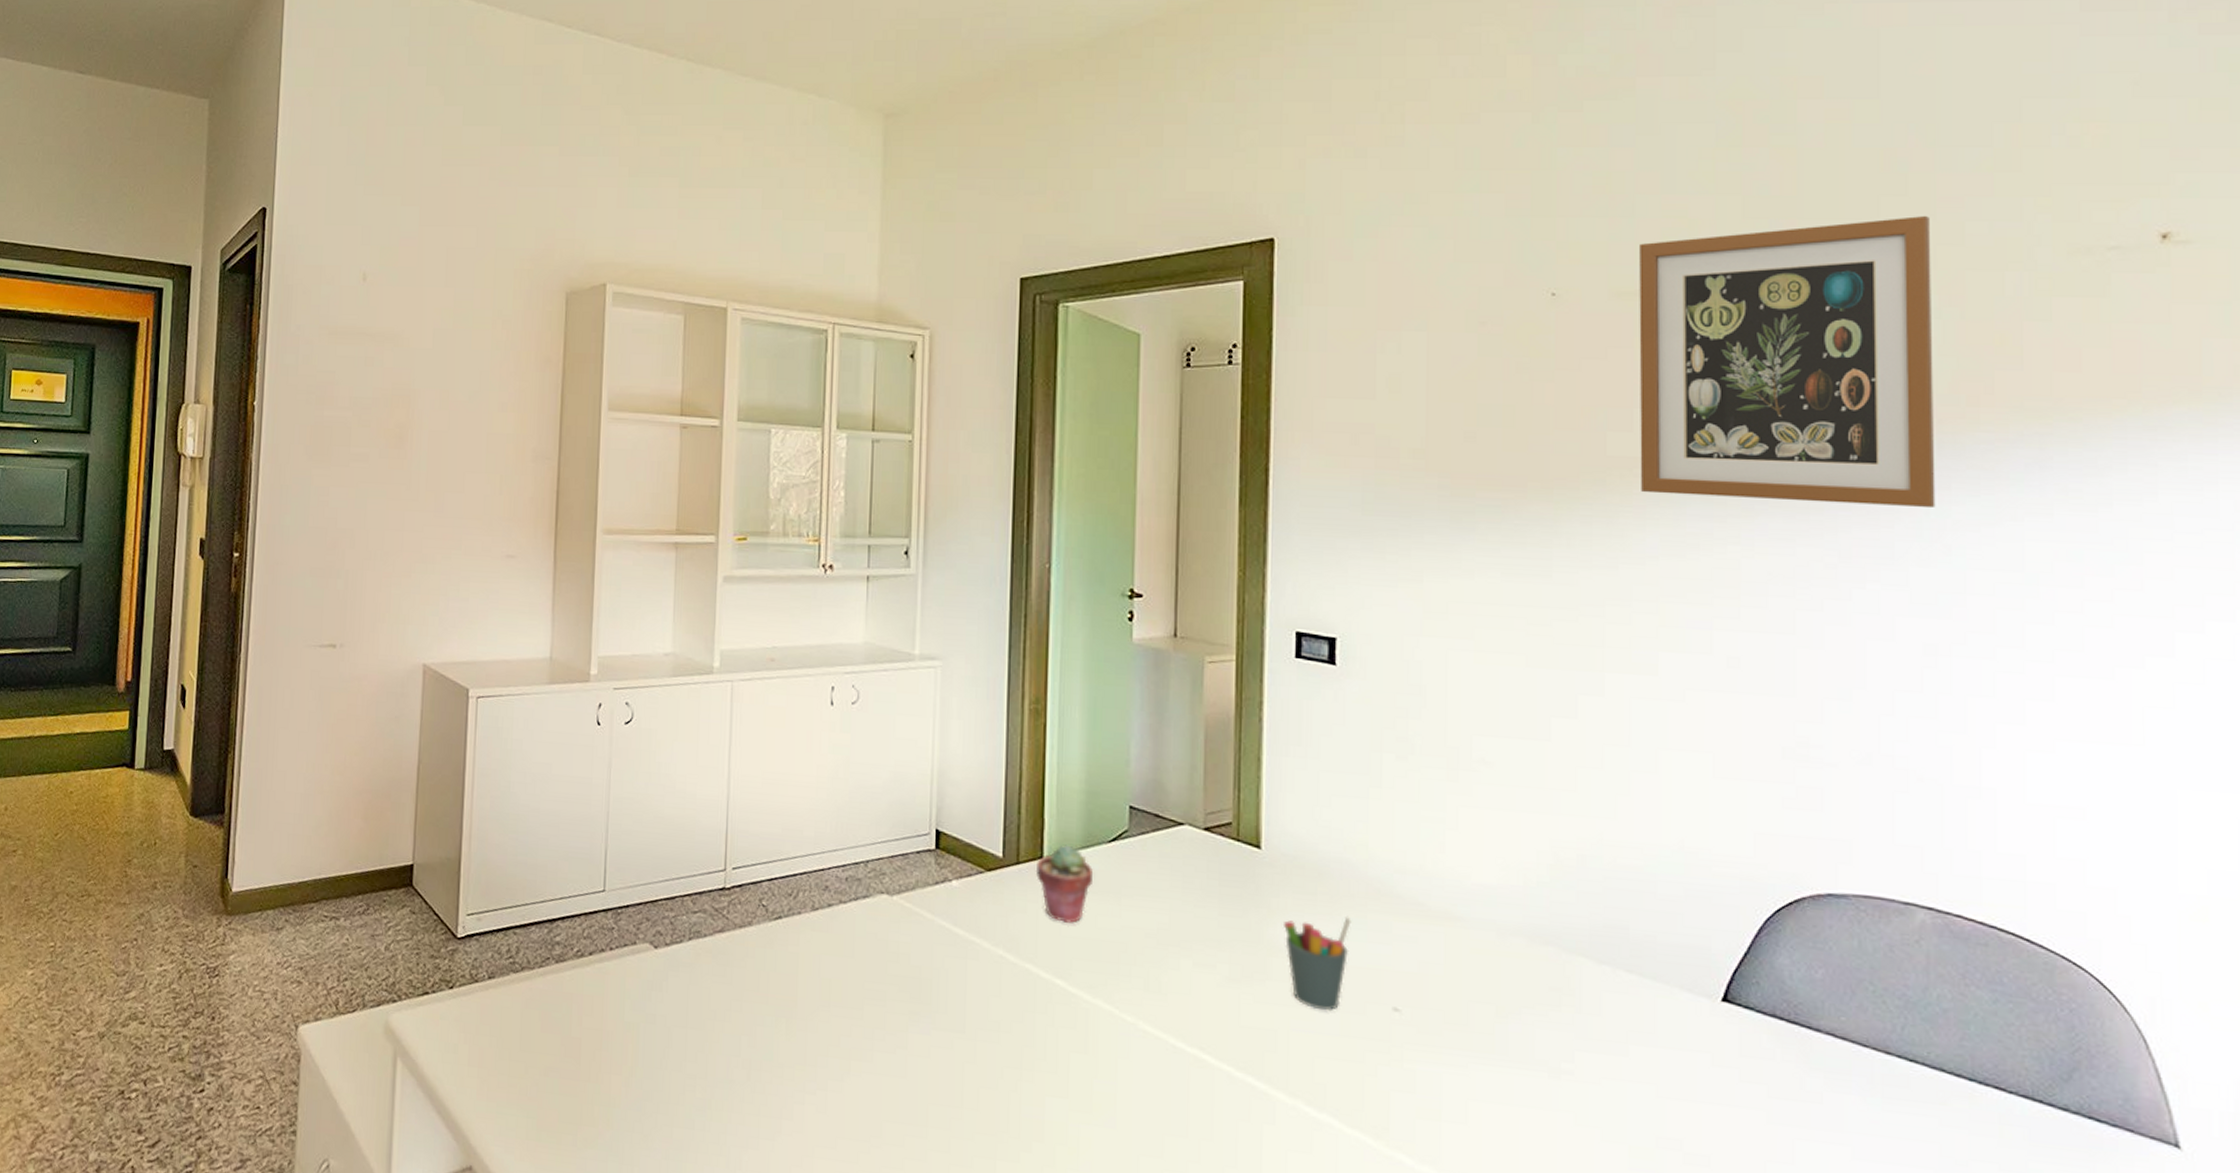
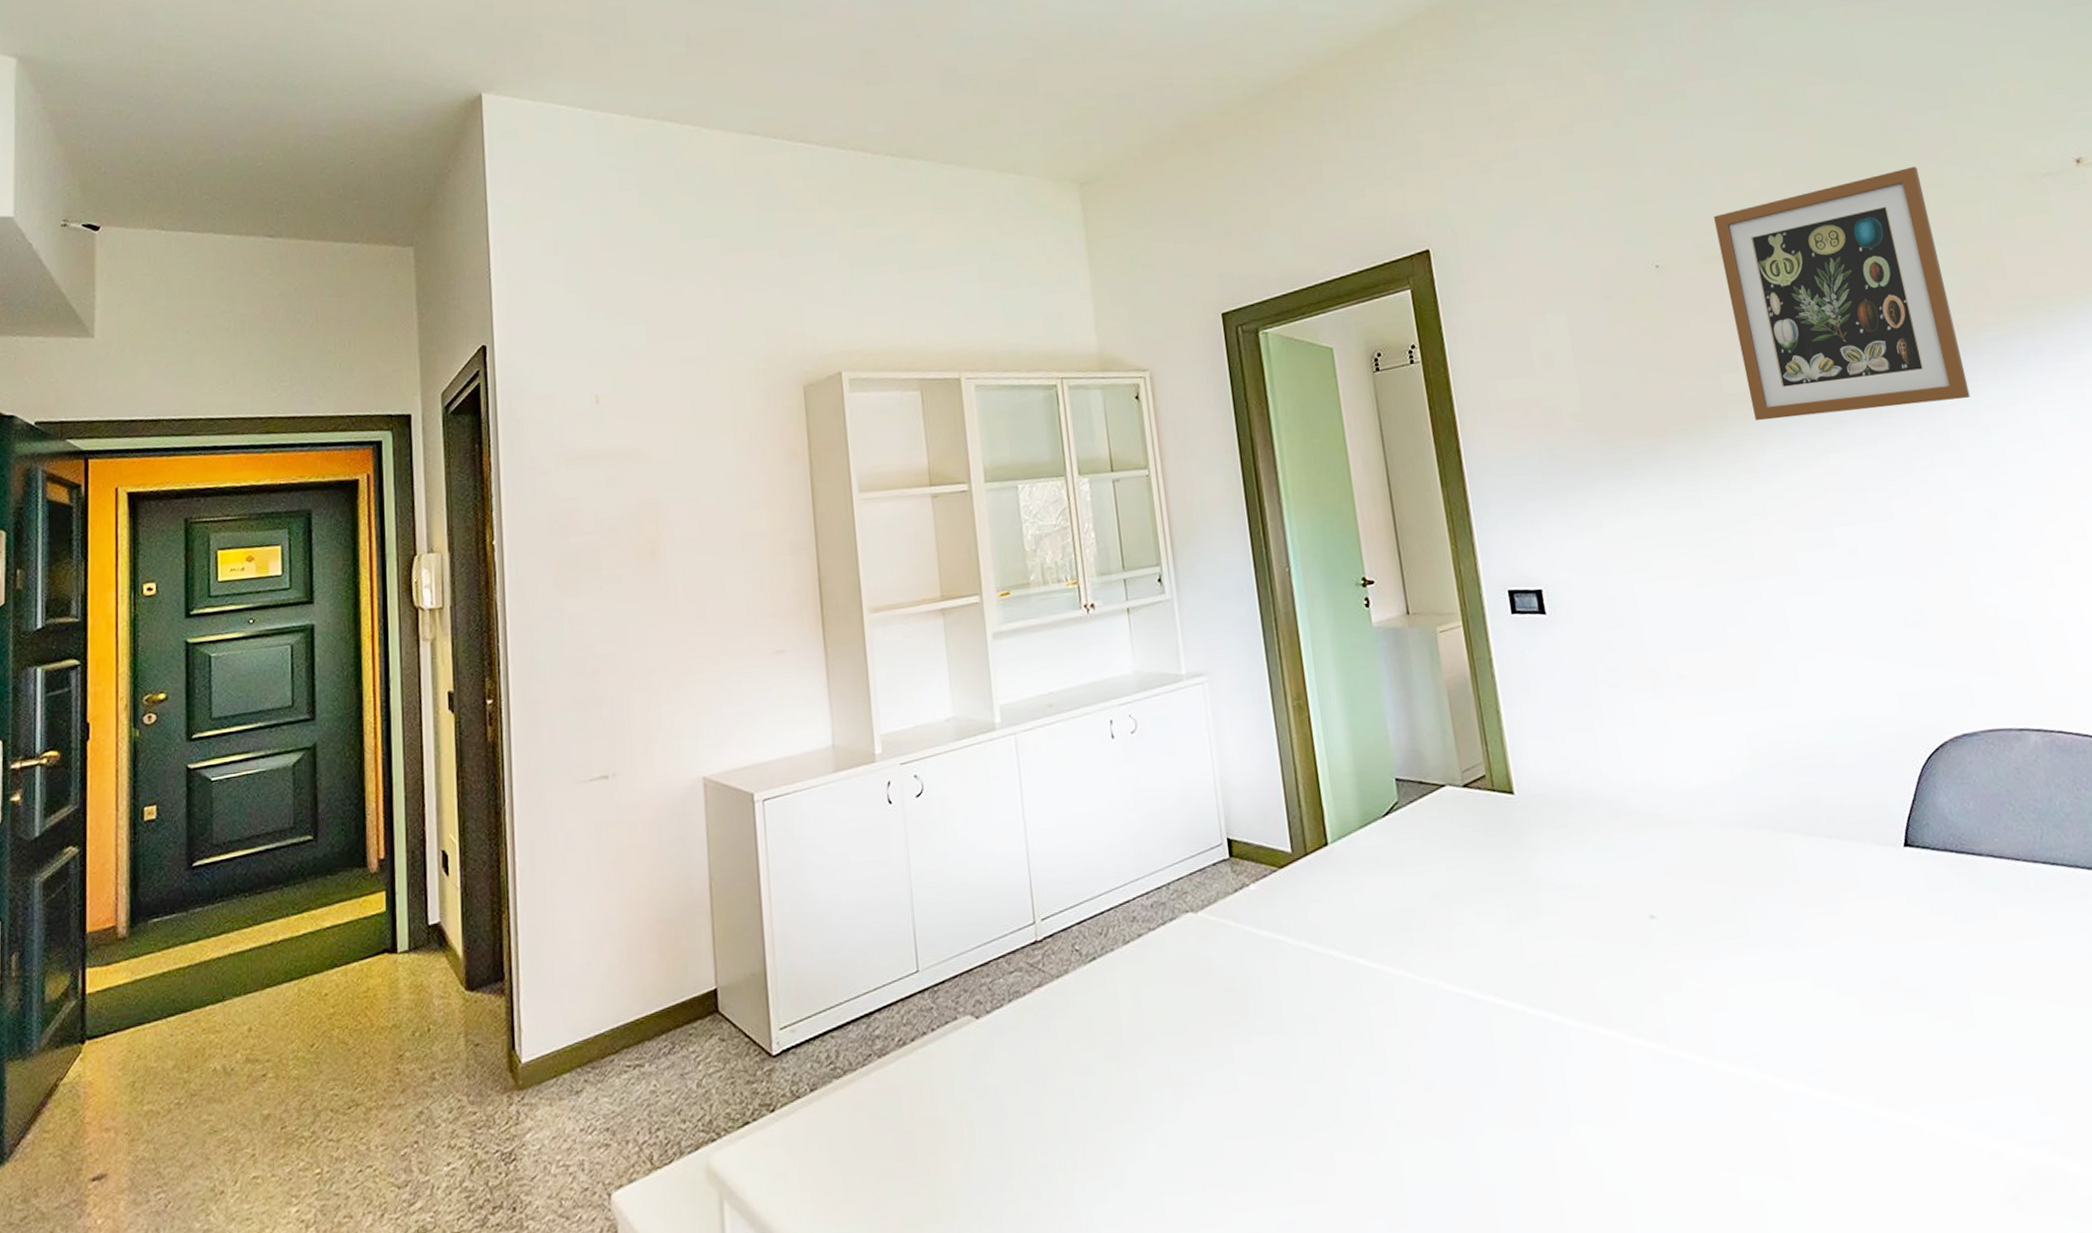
potted succulent: present [1035,844,1094,923] -> none [1323,827,1376,903]
pen holder: present [1284,916,1351,1012] -> none [1545,839,1606,933]

